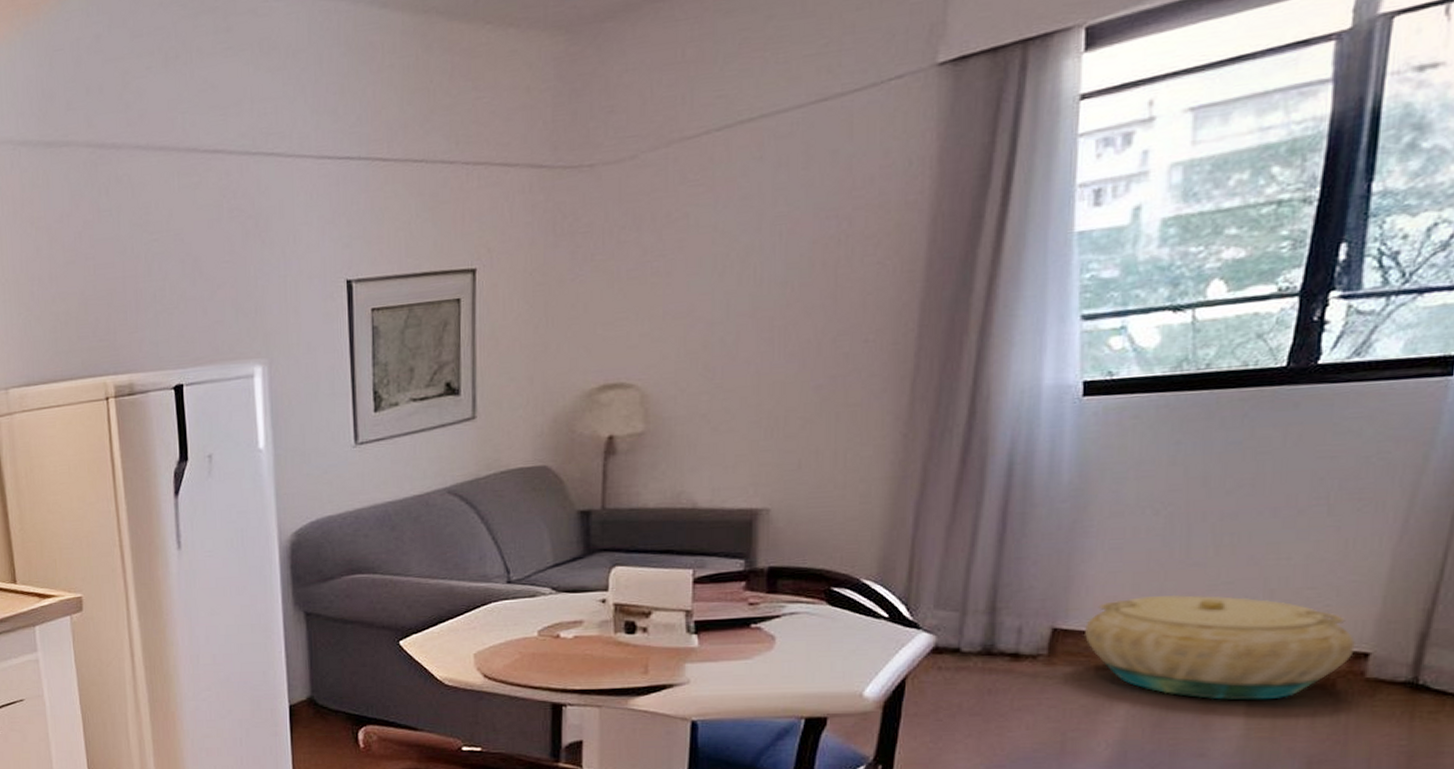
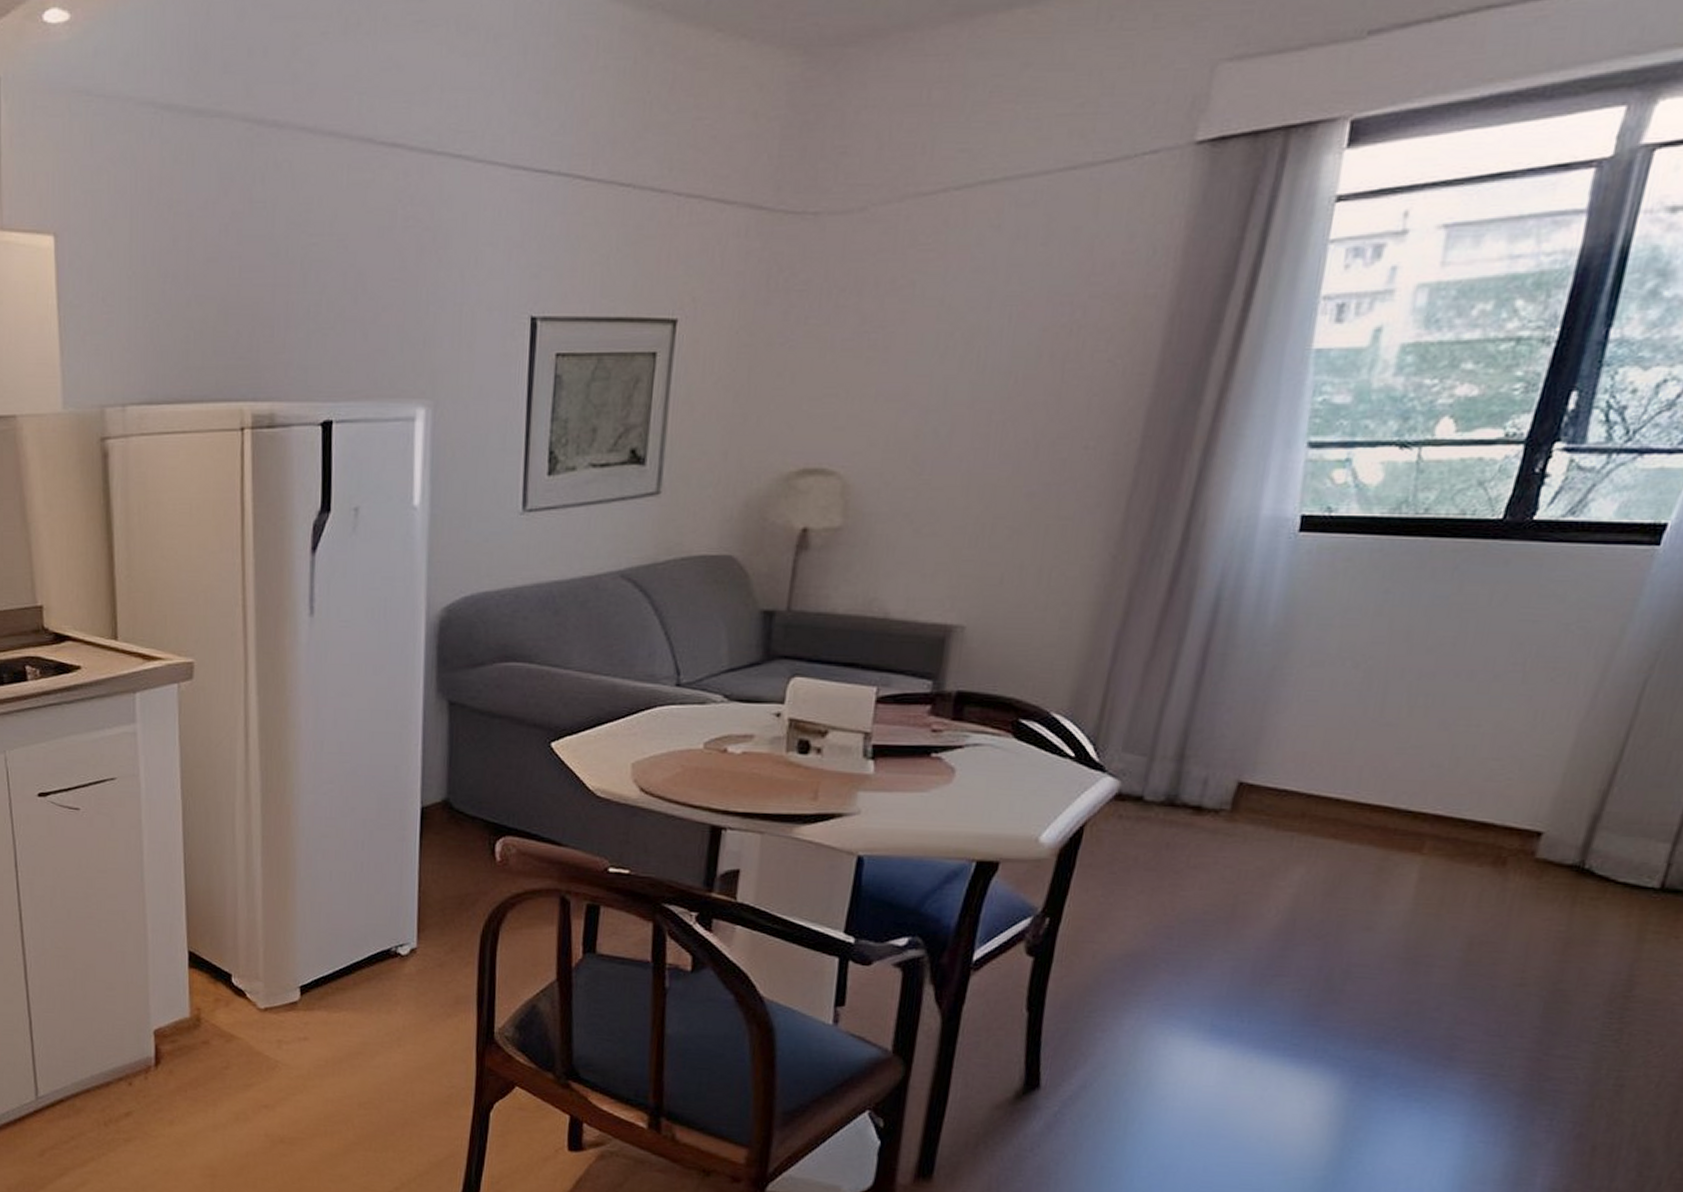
basket: present [1083,594,1357,701] -> none [1268,755,1532,875]

